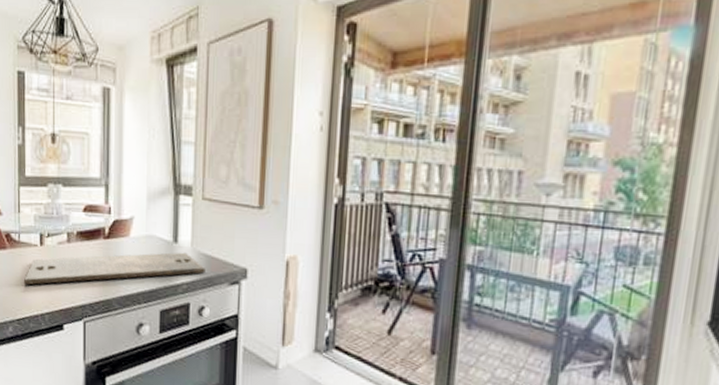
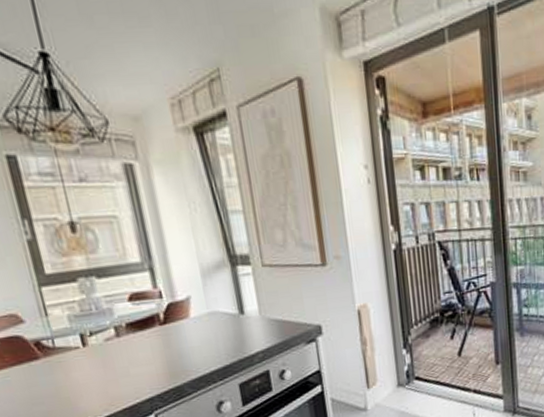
cutting board: present [23,252,205,285] -> none [70,321,279,393]

